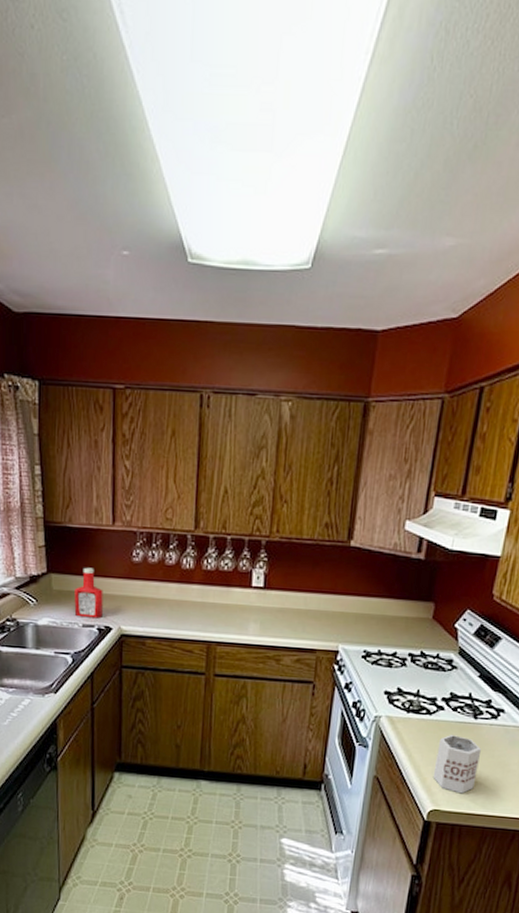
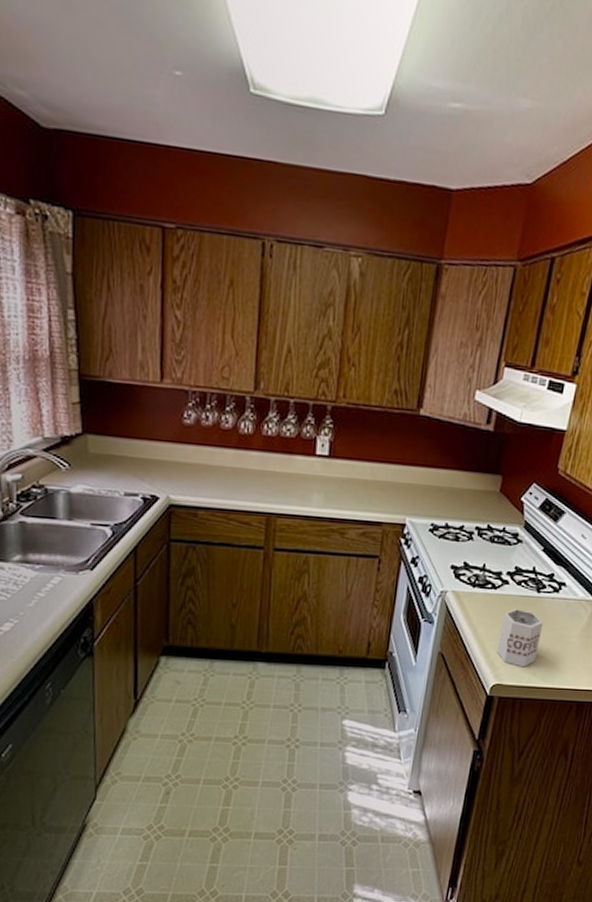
ketchup bottle: present [74,567,103,619] -> none [114,428,149,487]

